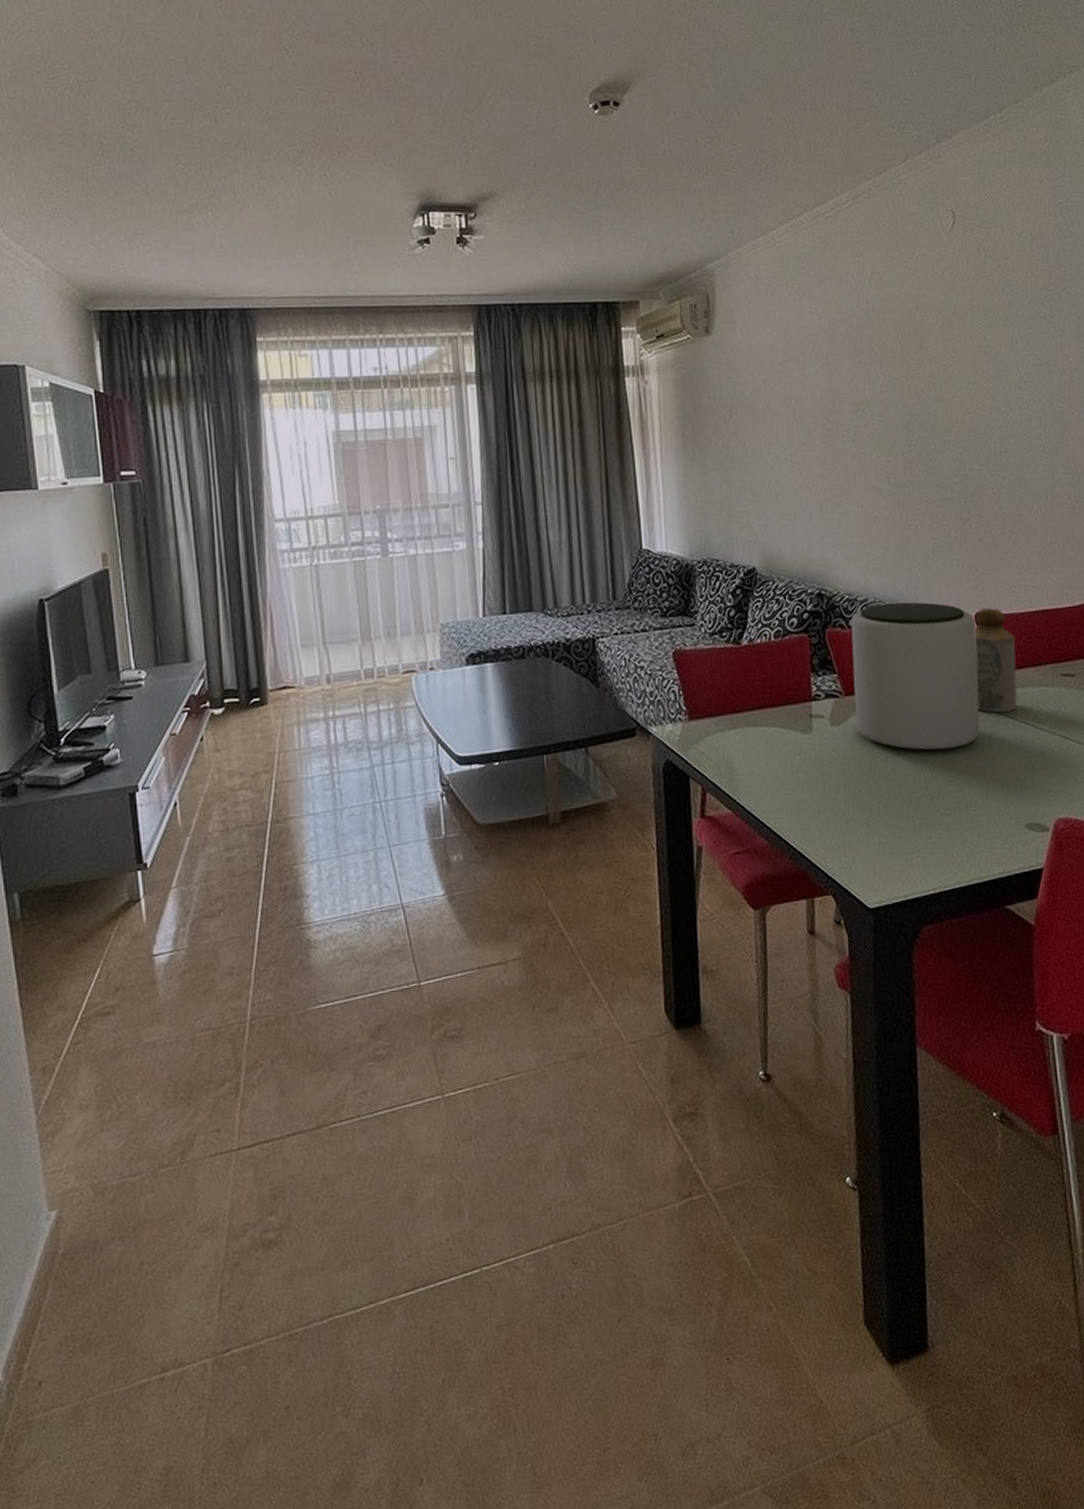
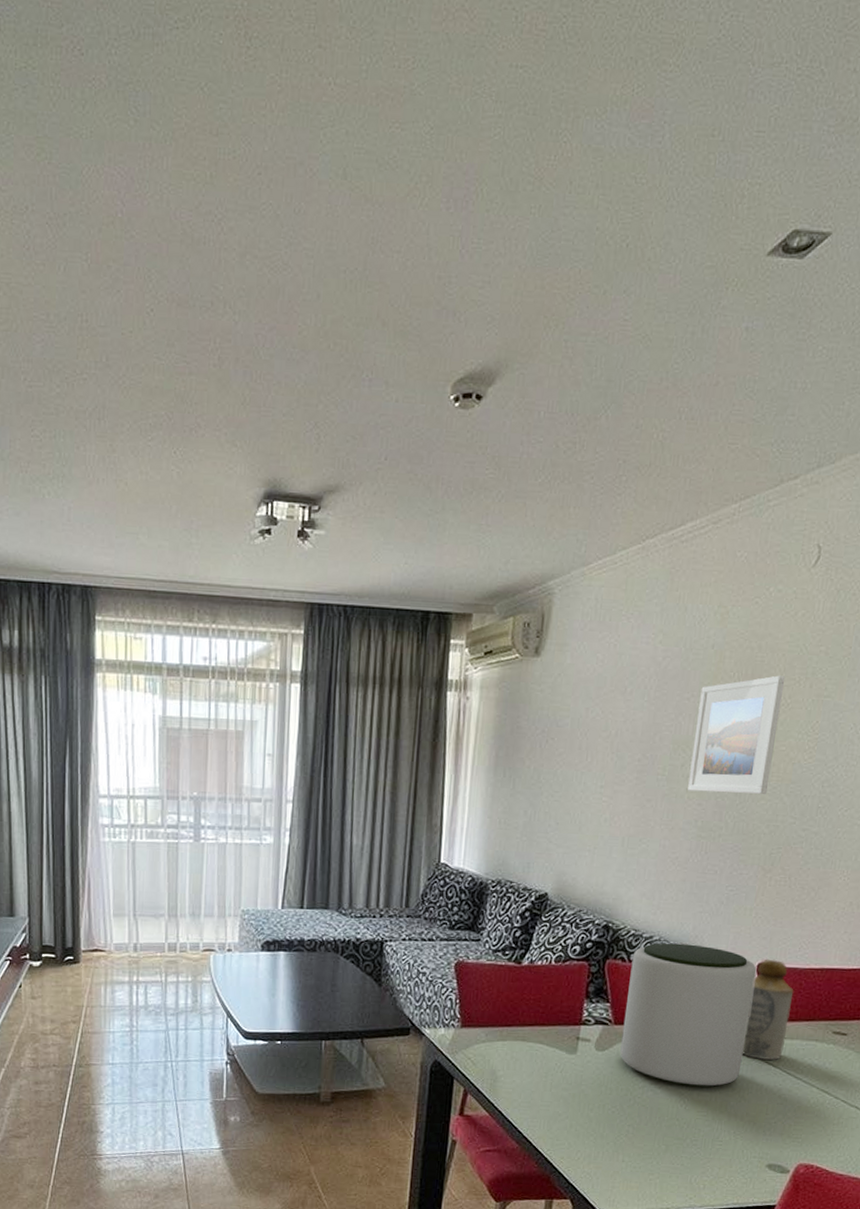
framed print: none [870,331,950,450] -> present [688,675,786,794]

